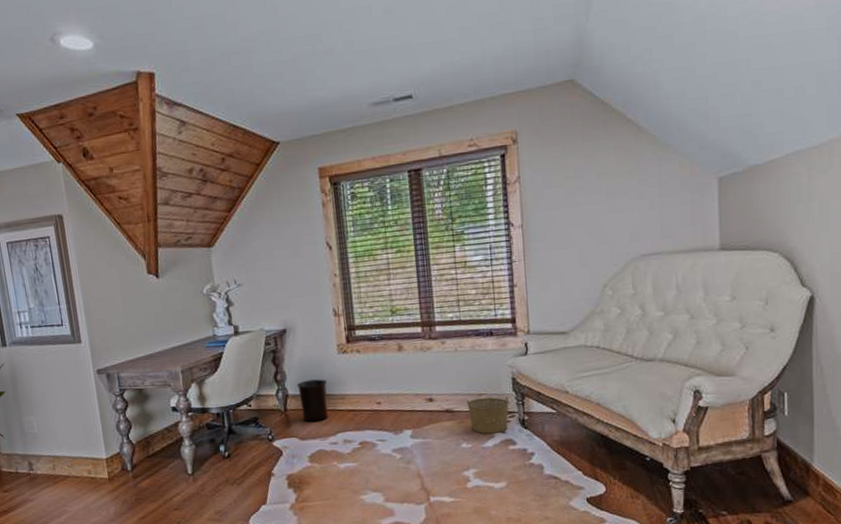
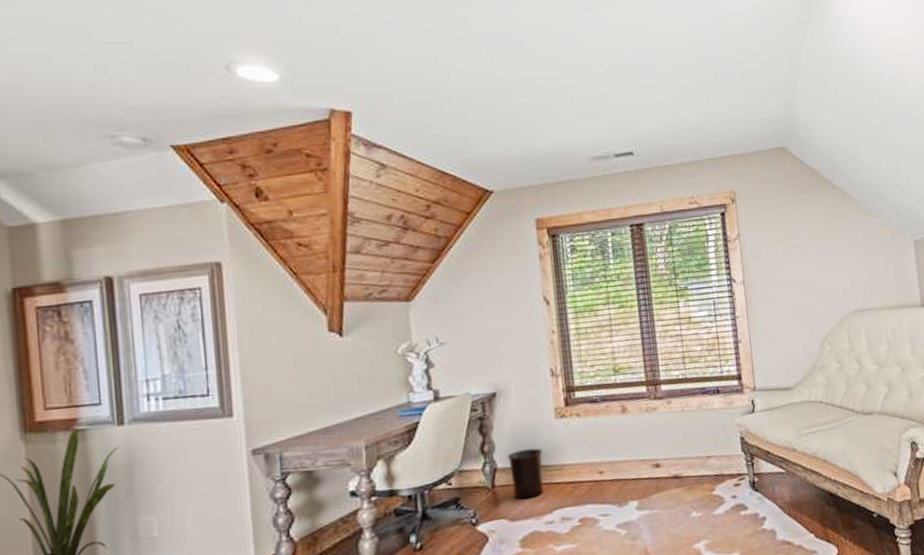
basket: present [466,396,509,434] -> none [695,457,739,500]

